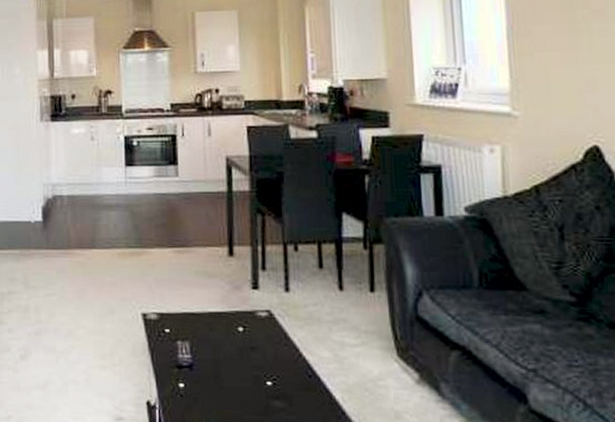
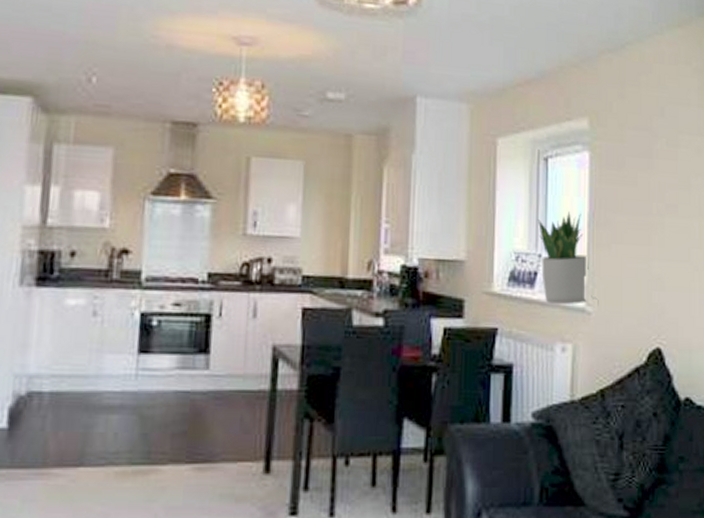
planter: none [454,27,512,111] -> present [537,212,589,305]

